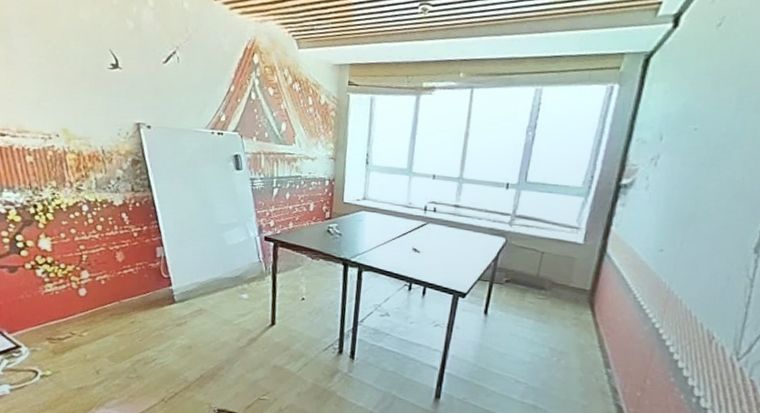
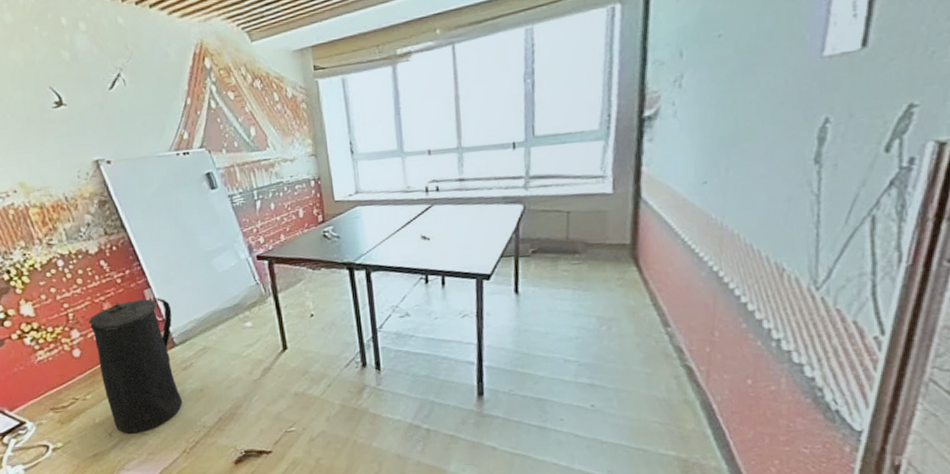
trash can: none [100,254,178,375] -> present [88,298,183,434]

